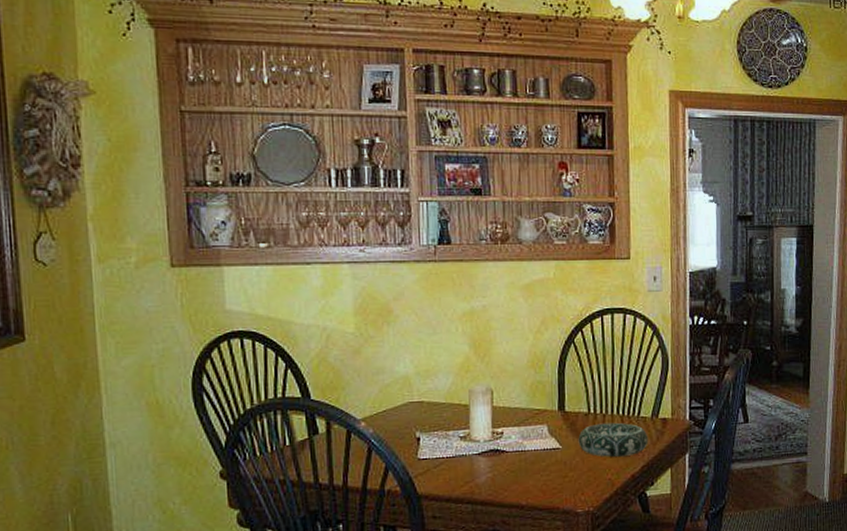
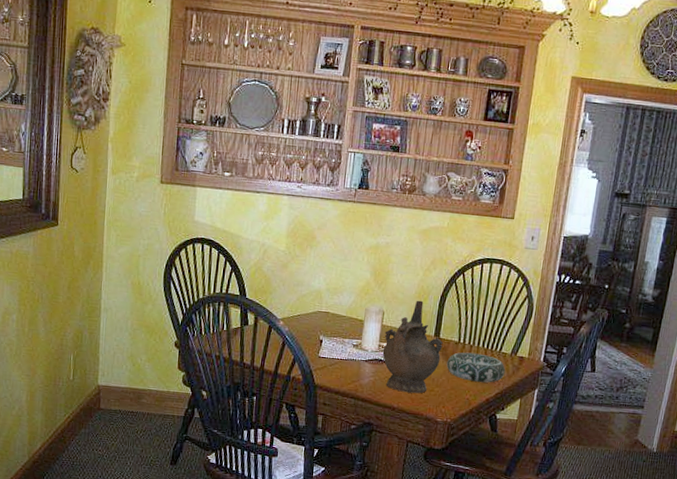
ceremonial vessel: none [497,370,571,485] -> present [382,300,443,394]

